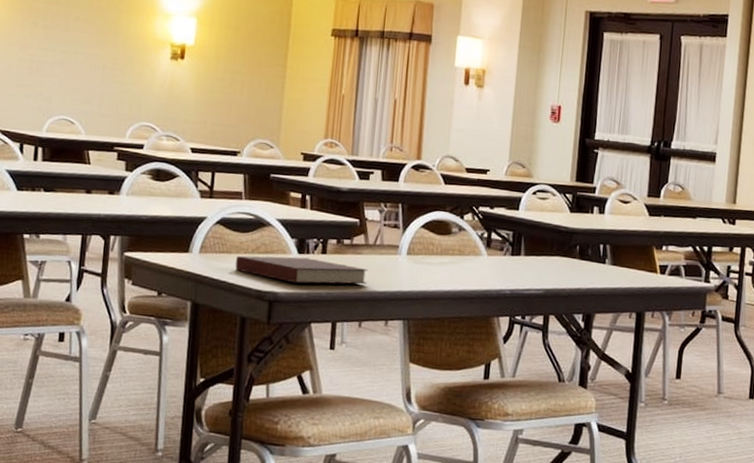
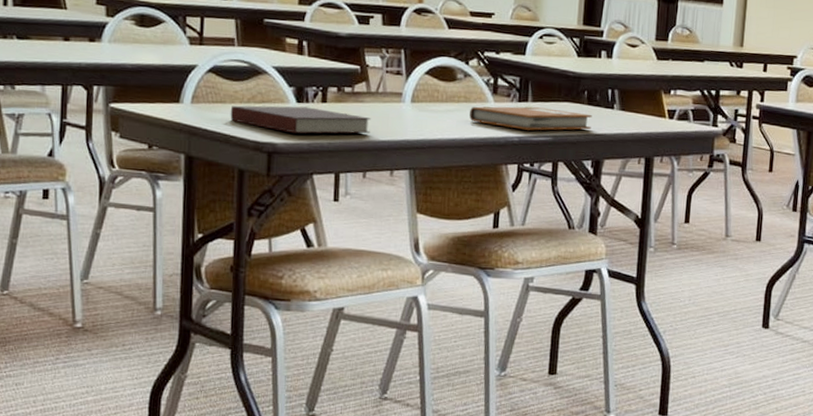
notebook: none [463,259,584,284] -> present [469,106,592,131]

